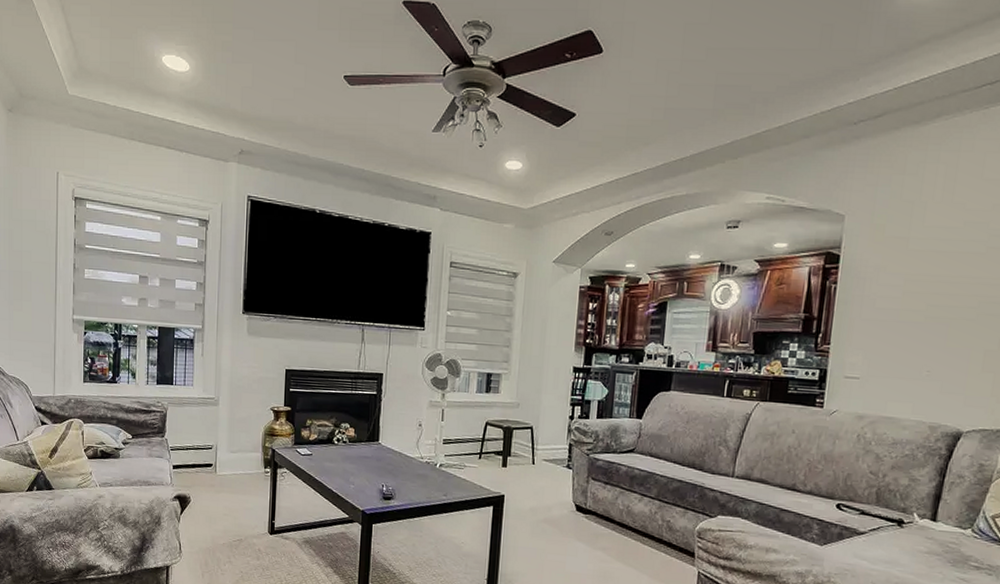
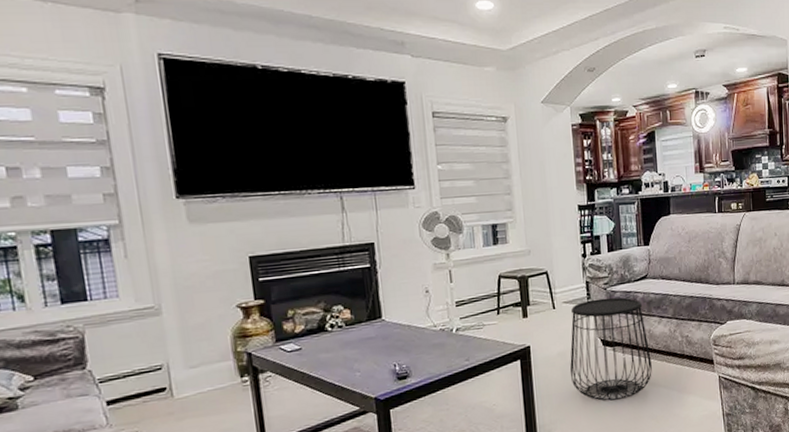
side table: none [538,463,625,569] -> present [570,297,652,401]

